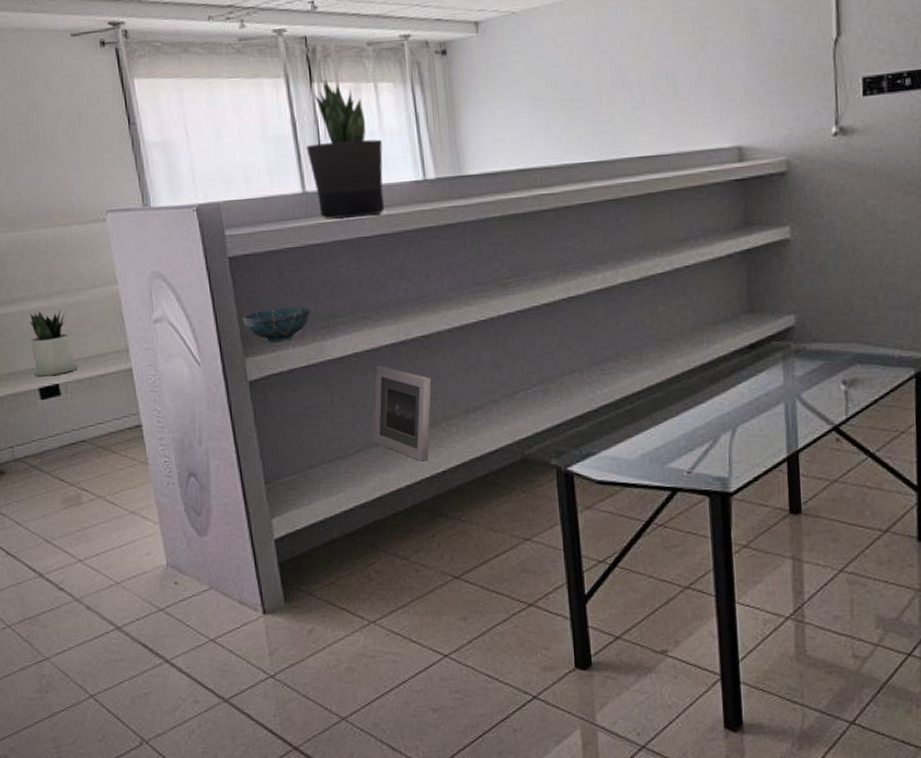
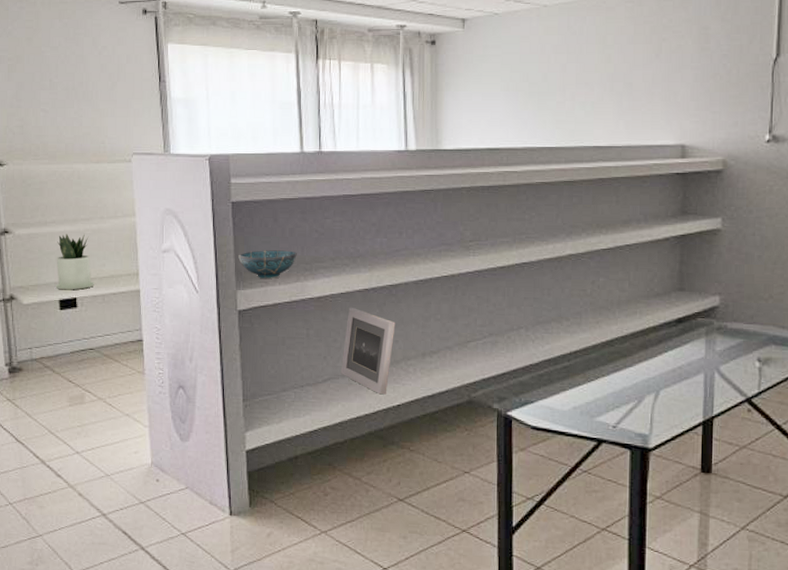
planter: present [306,78,384,219] -> none [307,56,373,177]

